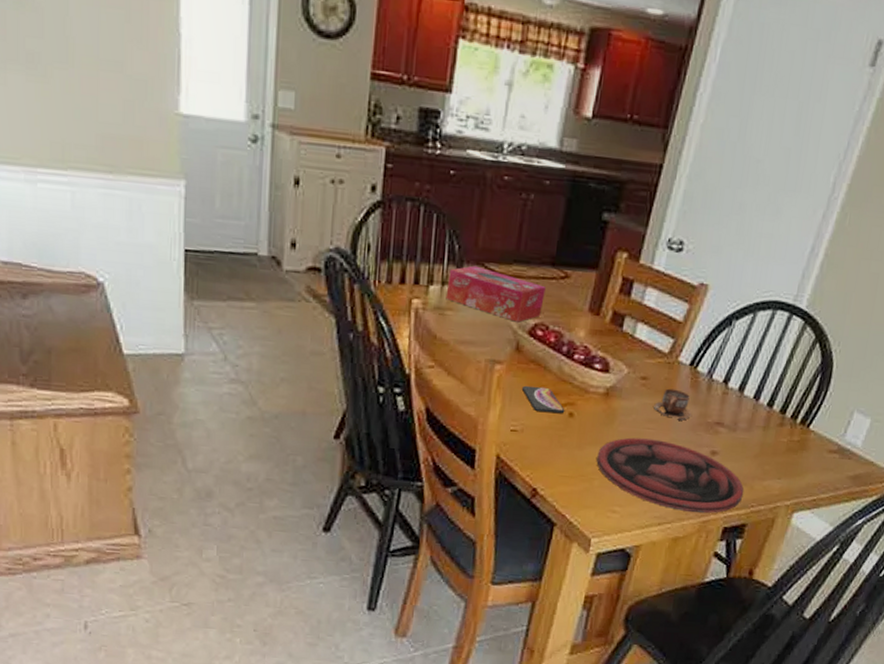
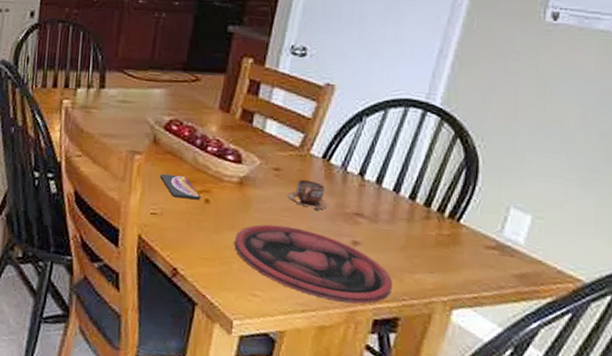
tissue box: present [446,265,546,322] -> none [91,72,178,119]

